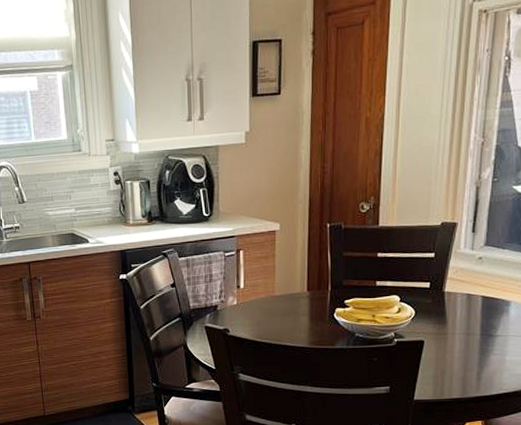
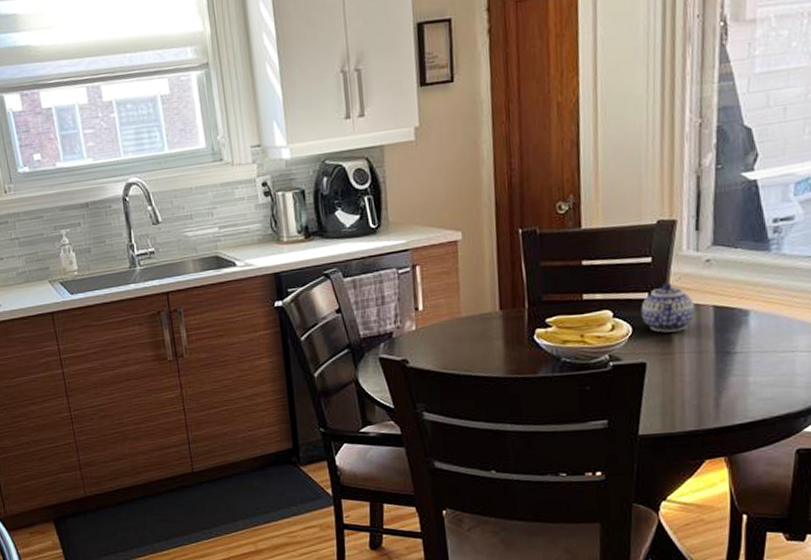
teapot: none [423,274,467,316] -> present [641,282,695,333]

